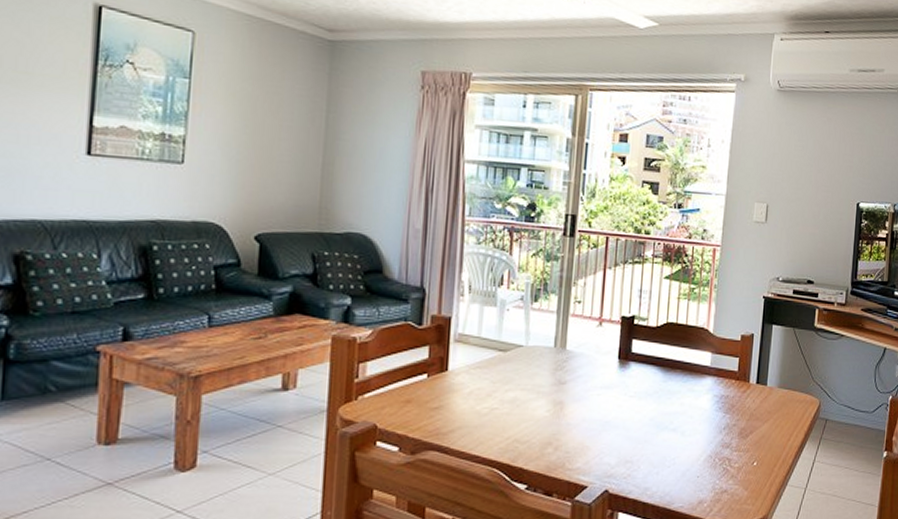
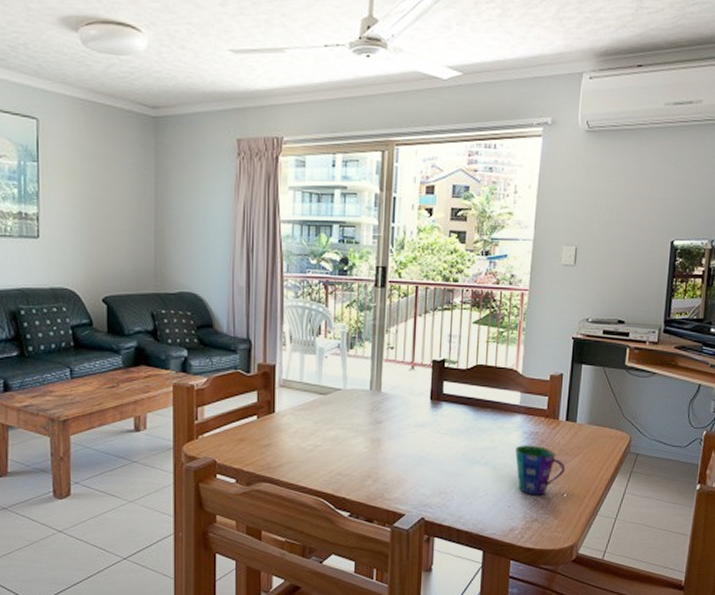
cup: none [705,409,756,464] -> present [515,445,566,495]

